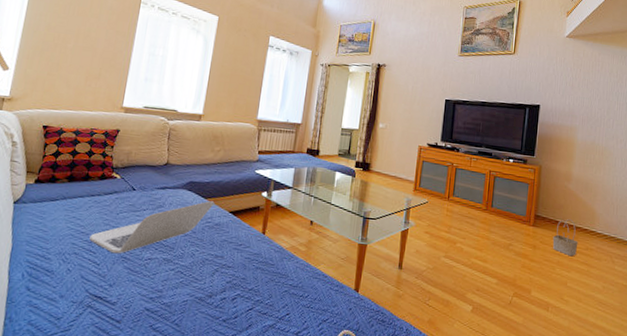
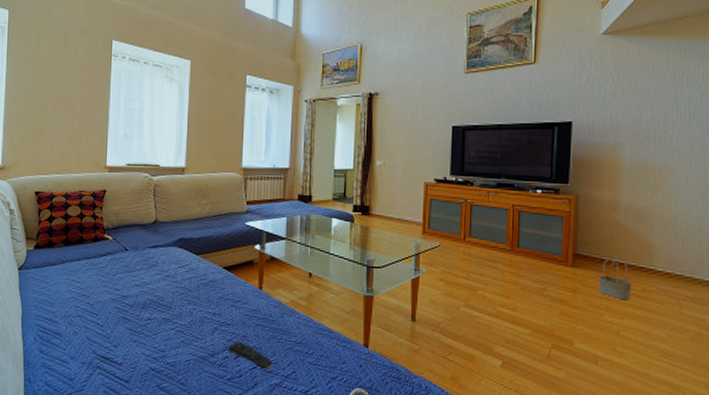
laptop: present [89,200,215,254] -> none [90,256,207,315]
remote control: none [226,283,268,312] -> present [228,341,273,370]

